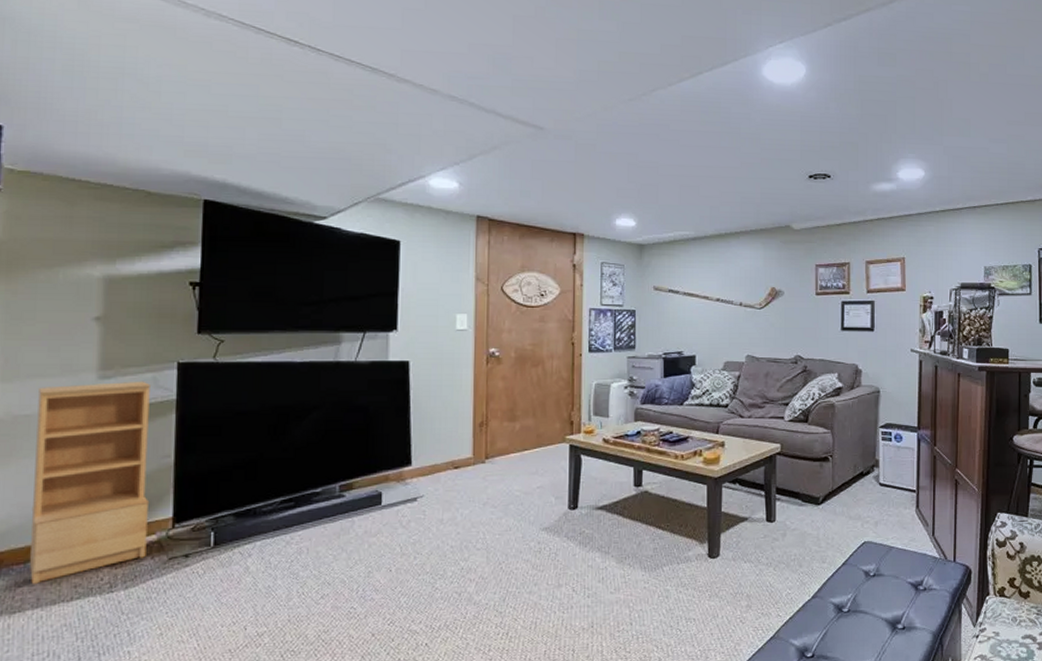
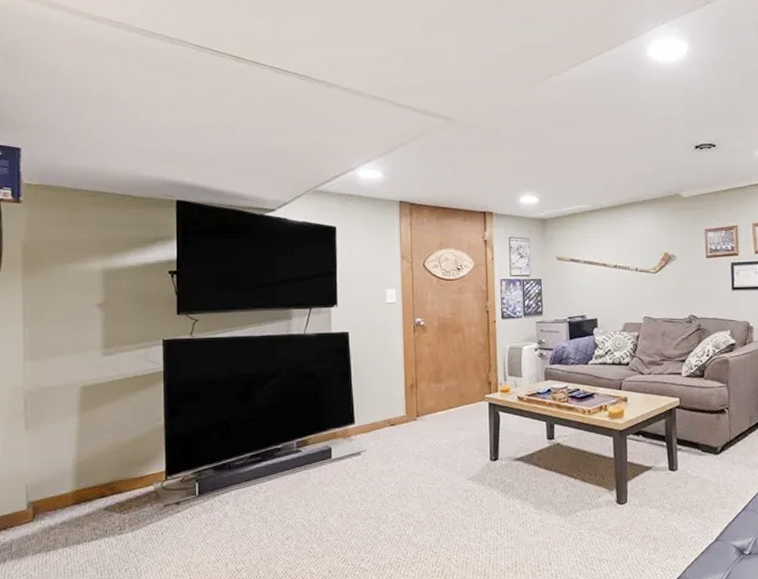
bookshelf: present [30,381,150,584] -> none [58,356,147,527]

